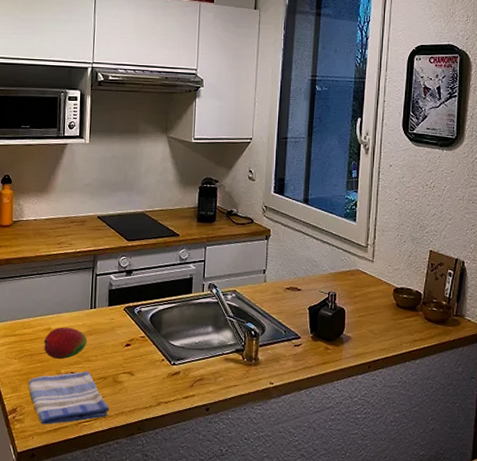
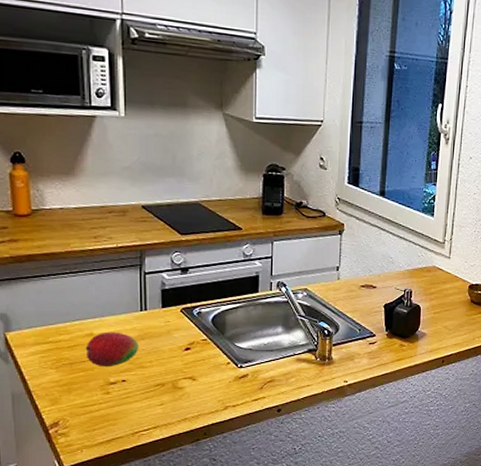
dish towel: present [28,371,110,425] -> none [70,378,170,437]

